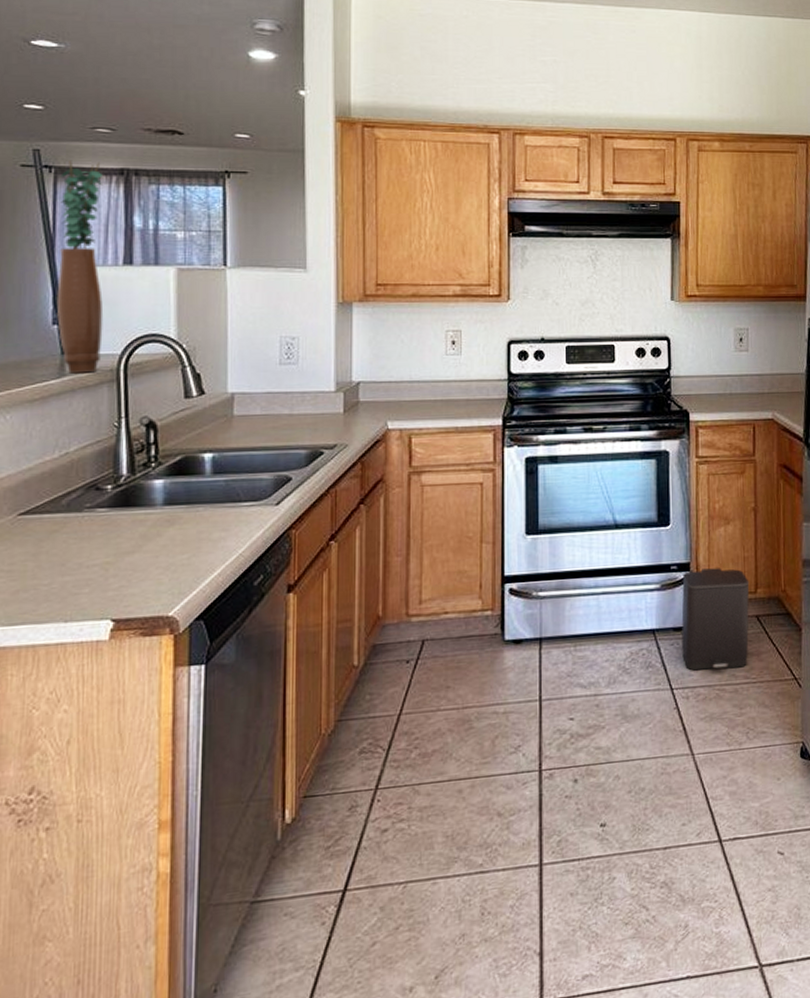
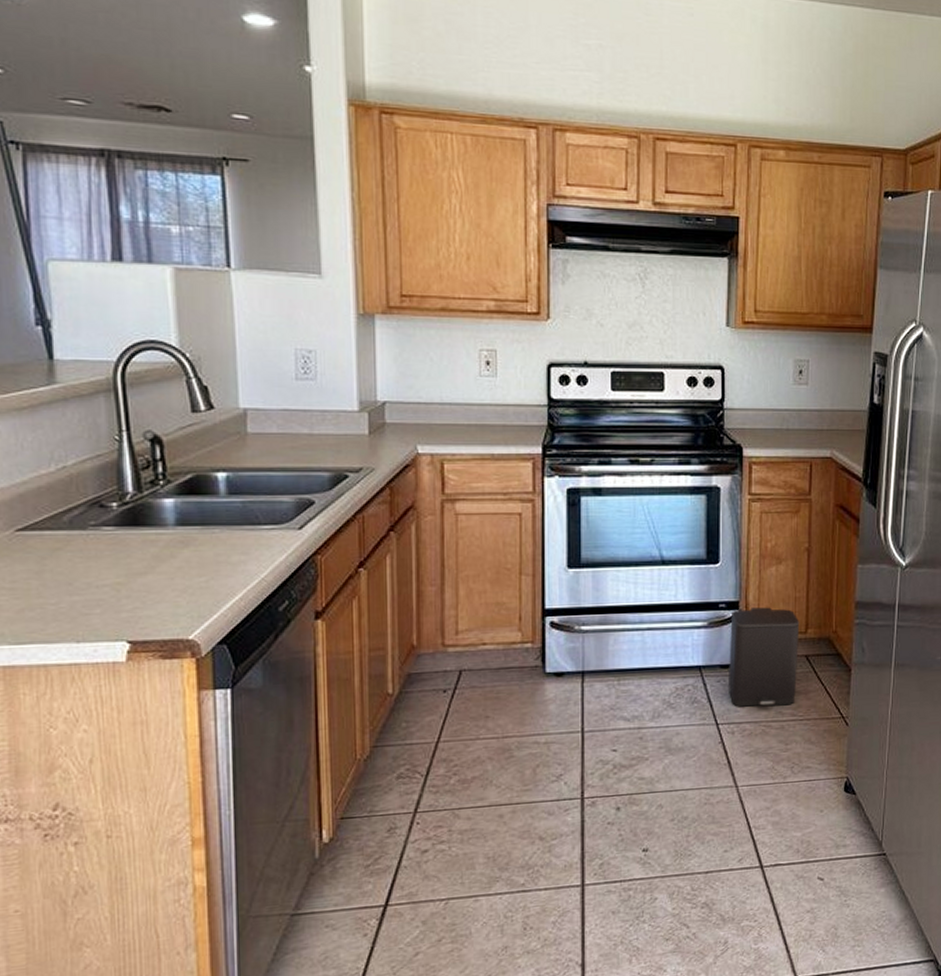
vase: present [56,160,104,374] -> none [29,136,95,381]

